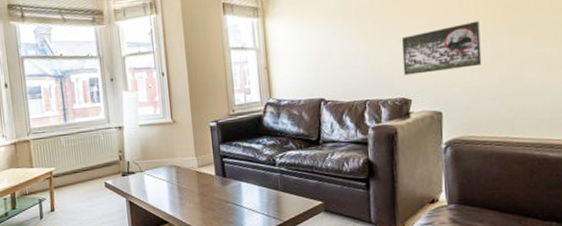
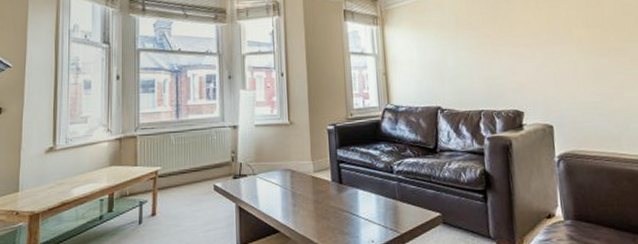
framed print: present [401,20,482,76] -> none [511,41,586,88]

